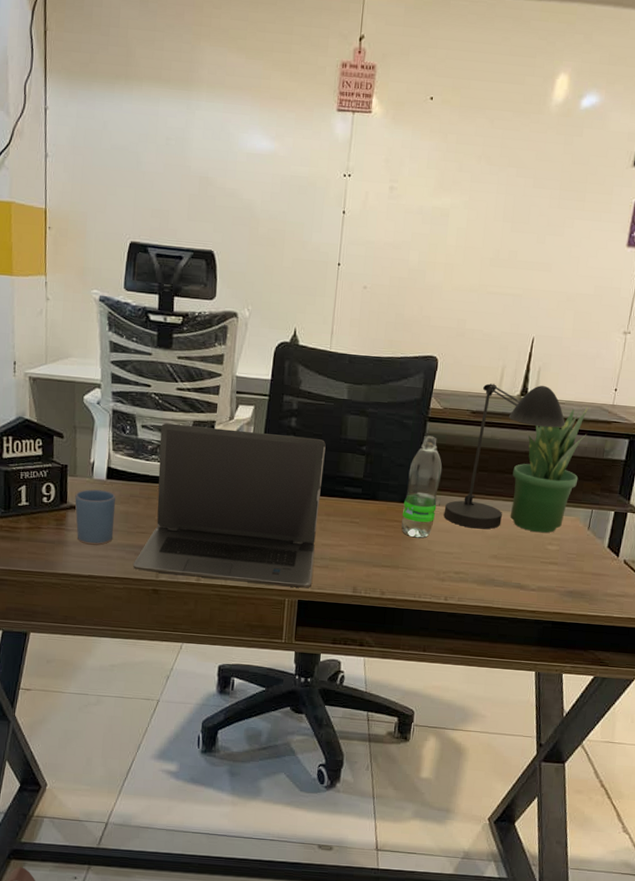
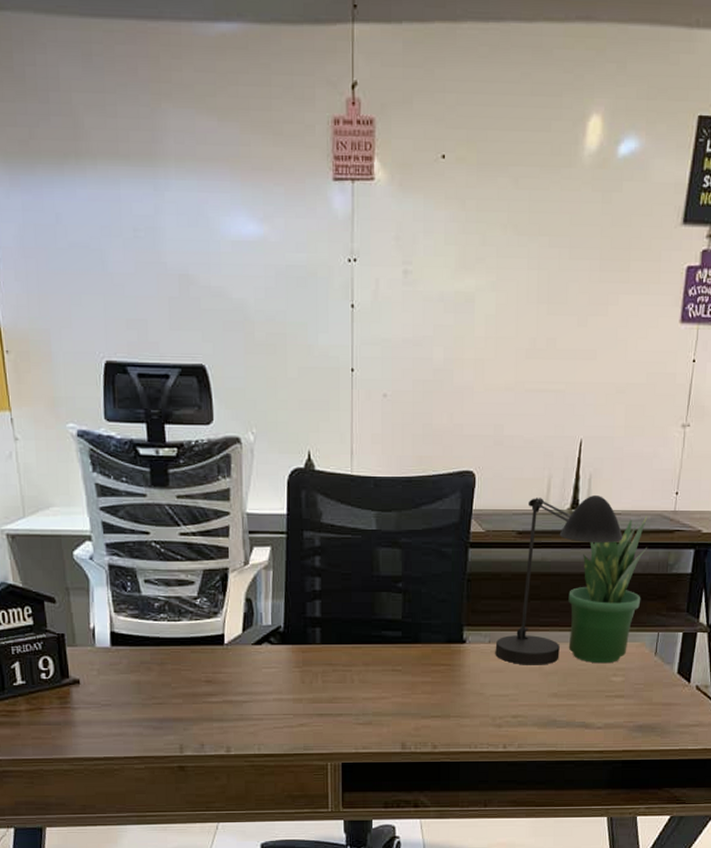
mug: present [75,489,116,546] -> none [77,659,127,723]
laptop computer: present [132,423,326,588] -> none [152,575,357,750]
bottle: present [401,435,443,539] -> none [448,564,490,682]

